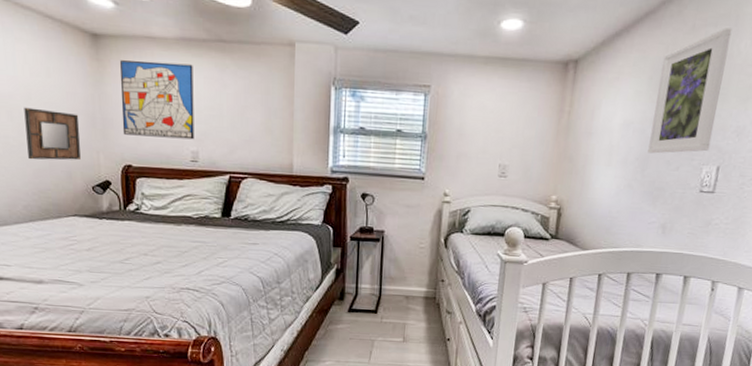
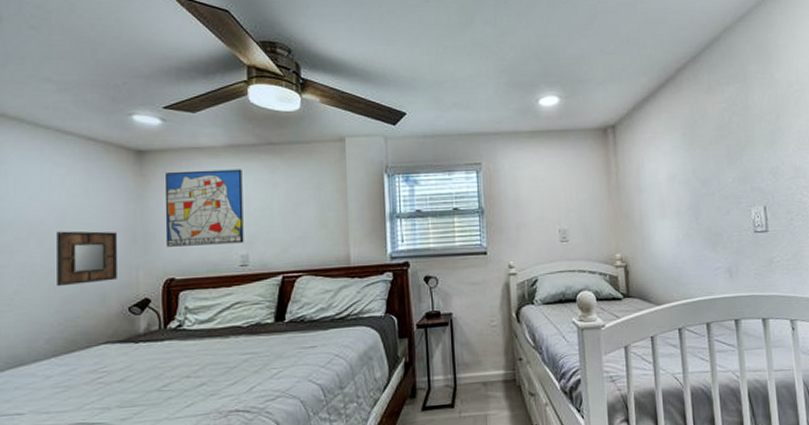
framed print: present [648,27,733,154] -> none [690,85,752,202]

